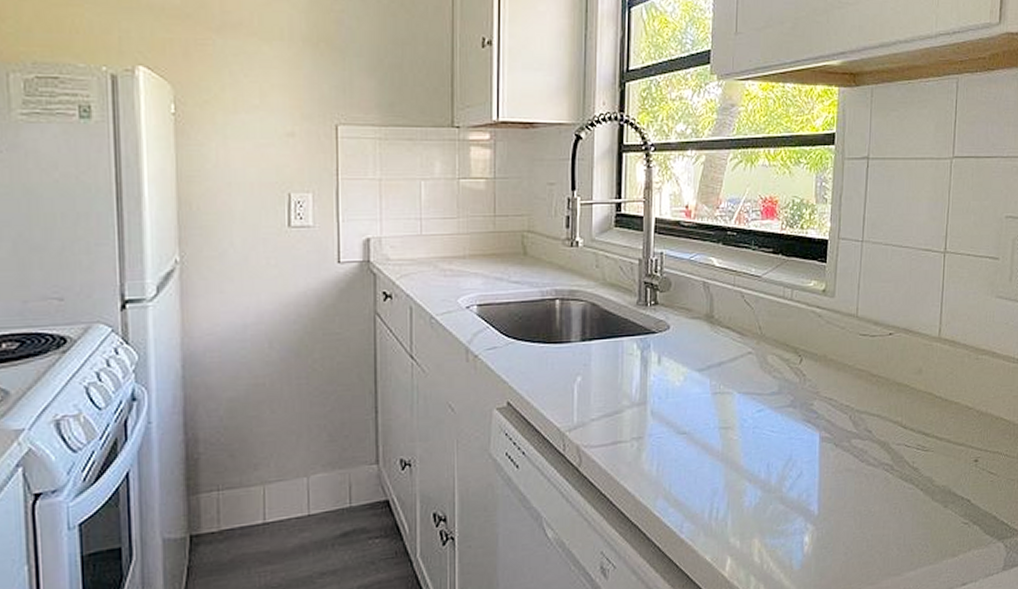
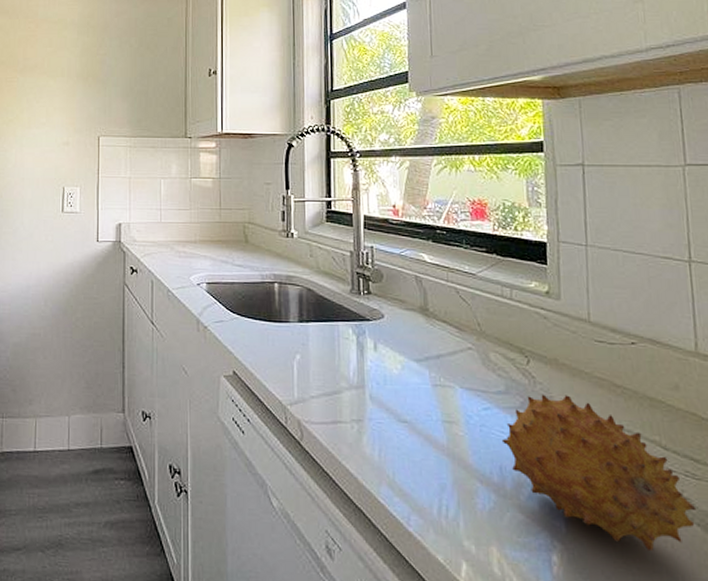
fruit: none [771,389,922,519] -> present [501,394,697,552]

